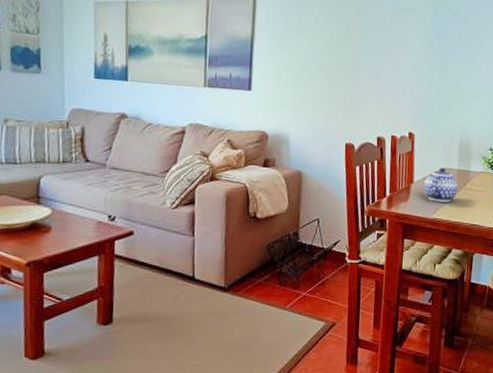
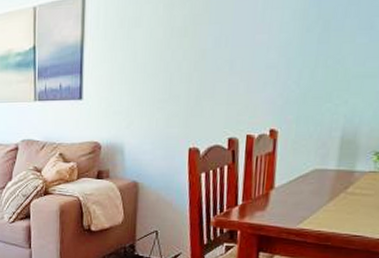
teapot: present [423,167,458,202] -> none [287,168,336,210]

